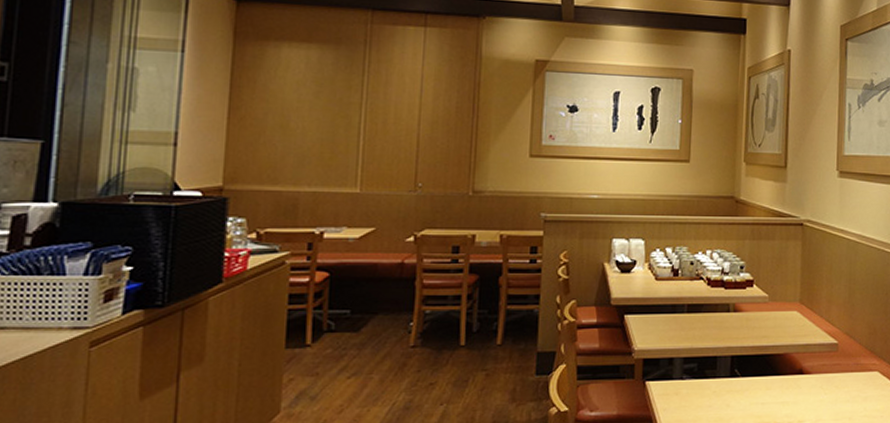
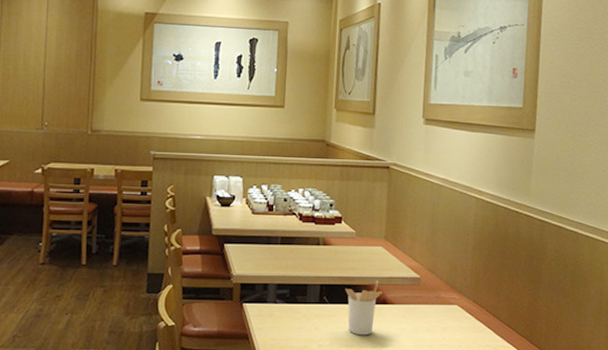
utensil holder: none [758,349,799,411] -> present [345,281,383,336]

